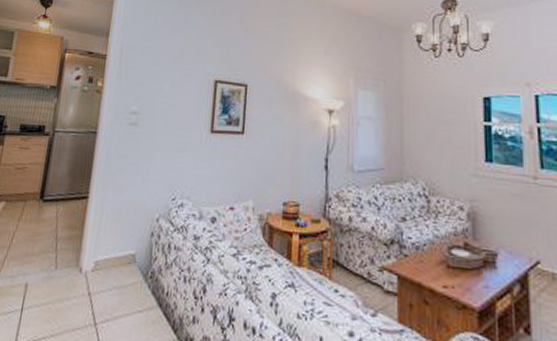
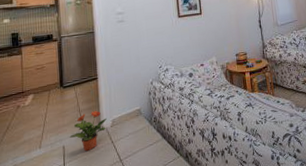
potted plant: none [37,242,89,299] -> present [70,110,107,152]

